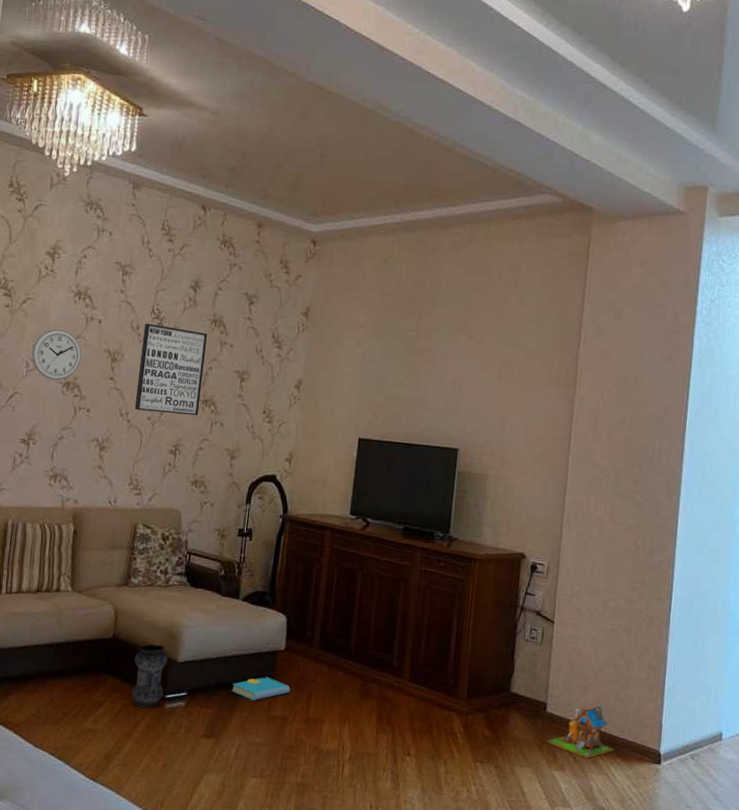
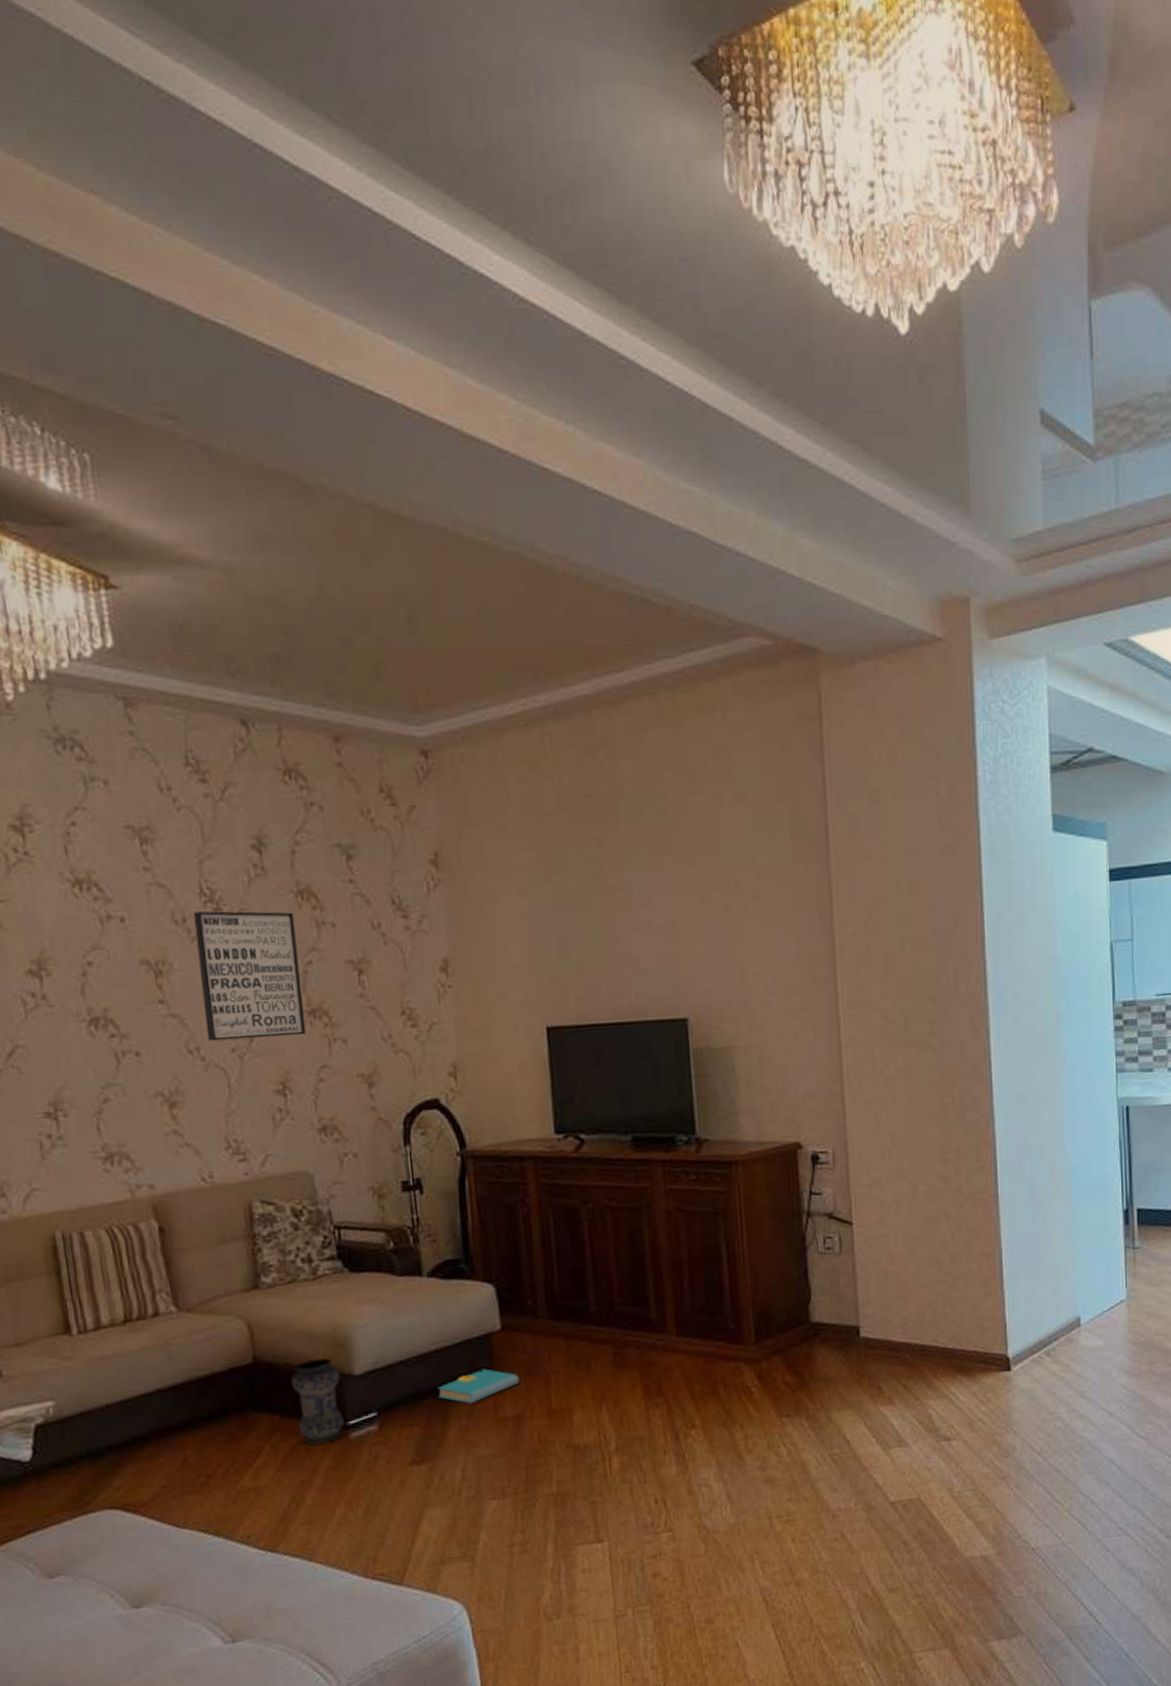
wall clock: present [31,329,82,381] -> none [25,940,108,1019]
toy house: present [546,702,615,759] -> none [866,1311,953,1384]

